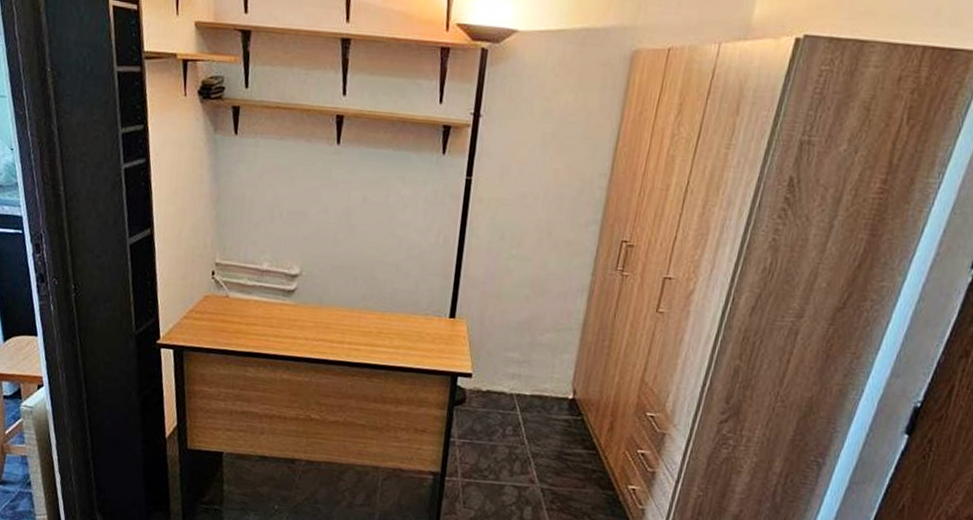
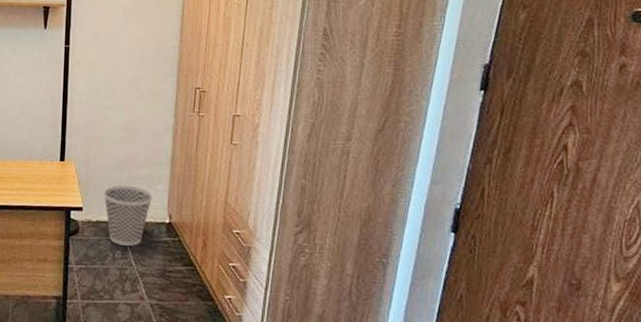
wastebasket: none [497,350,557,422] -> present [103,185,153,246]

